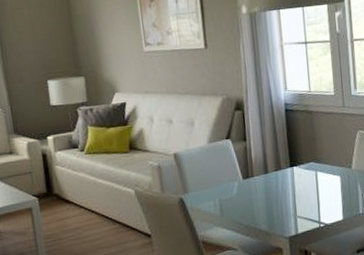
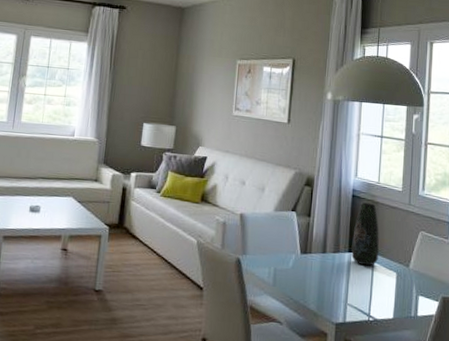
vase: none [292,113,321,177] -> present [351,202,379,266]

